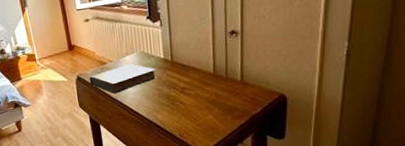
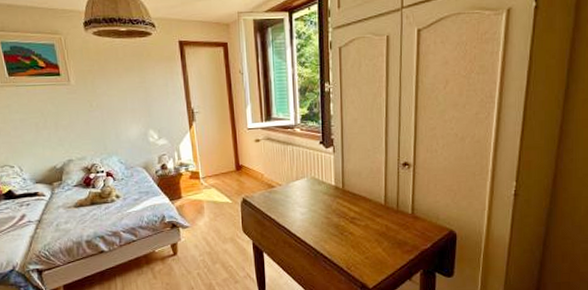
book: present [89,64,157,94] -> none [255,189,327,220]

